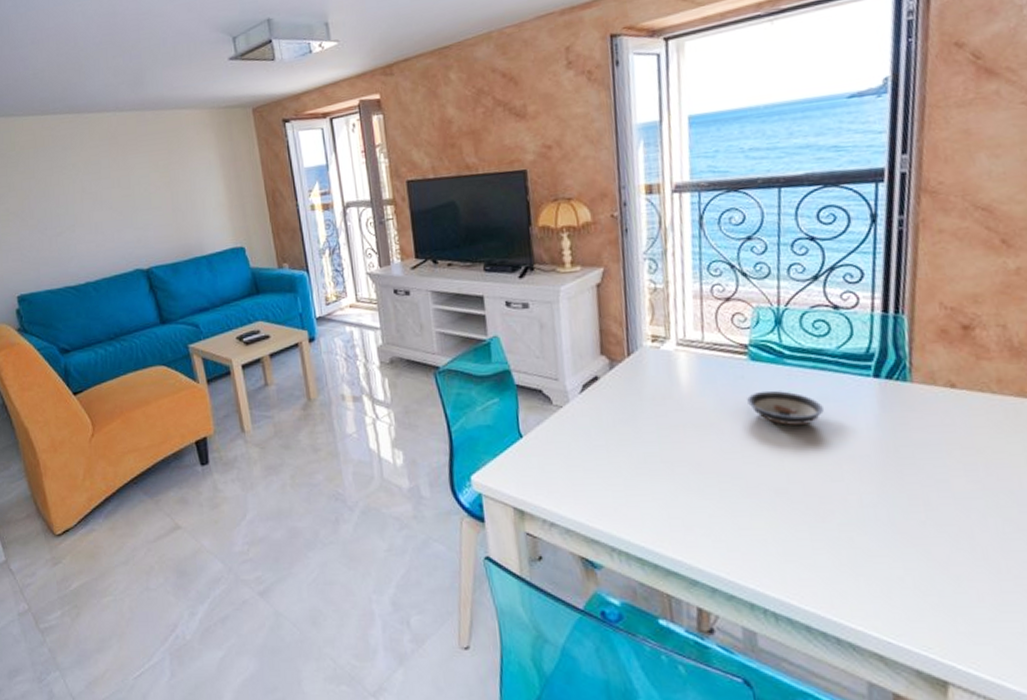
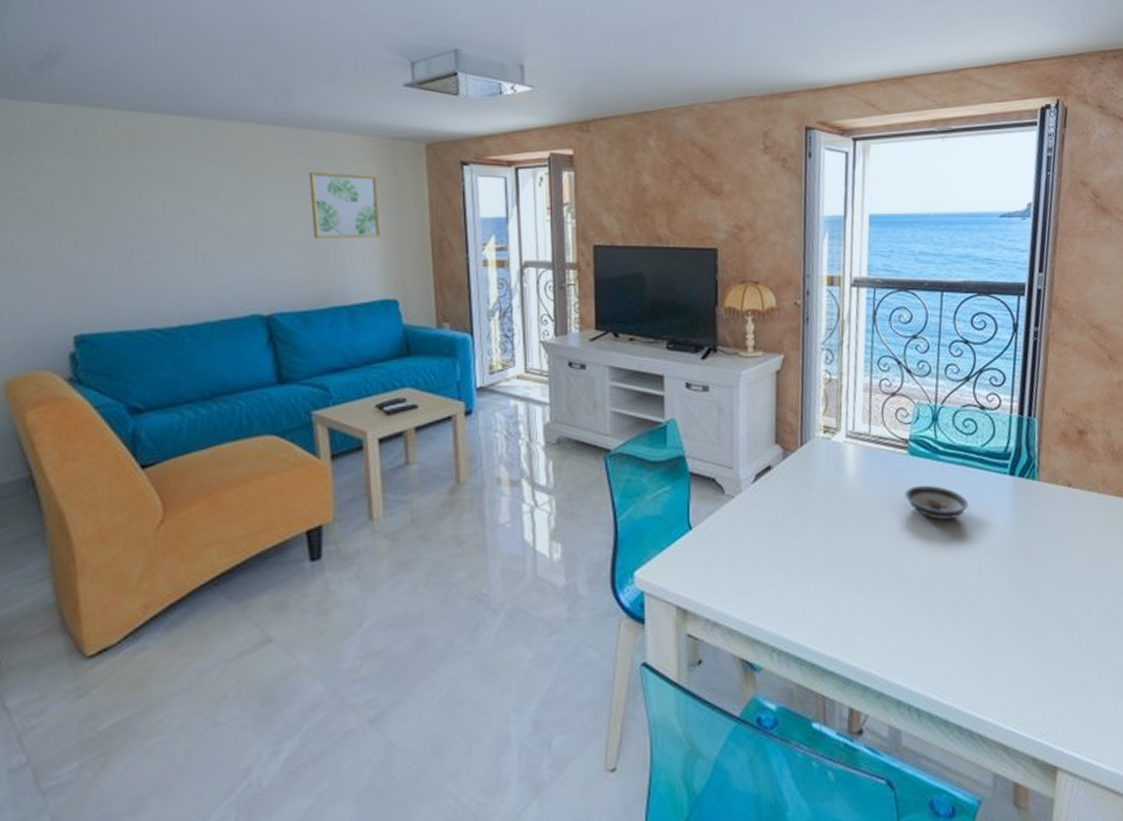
wall art: none [164,142,224,202] -> present [309,171,381,238]

